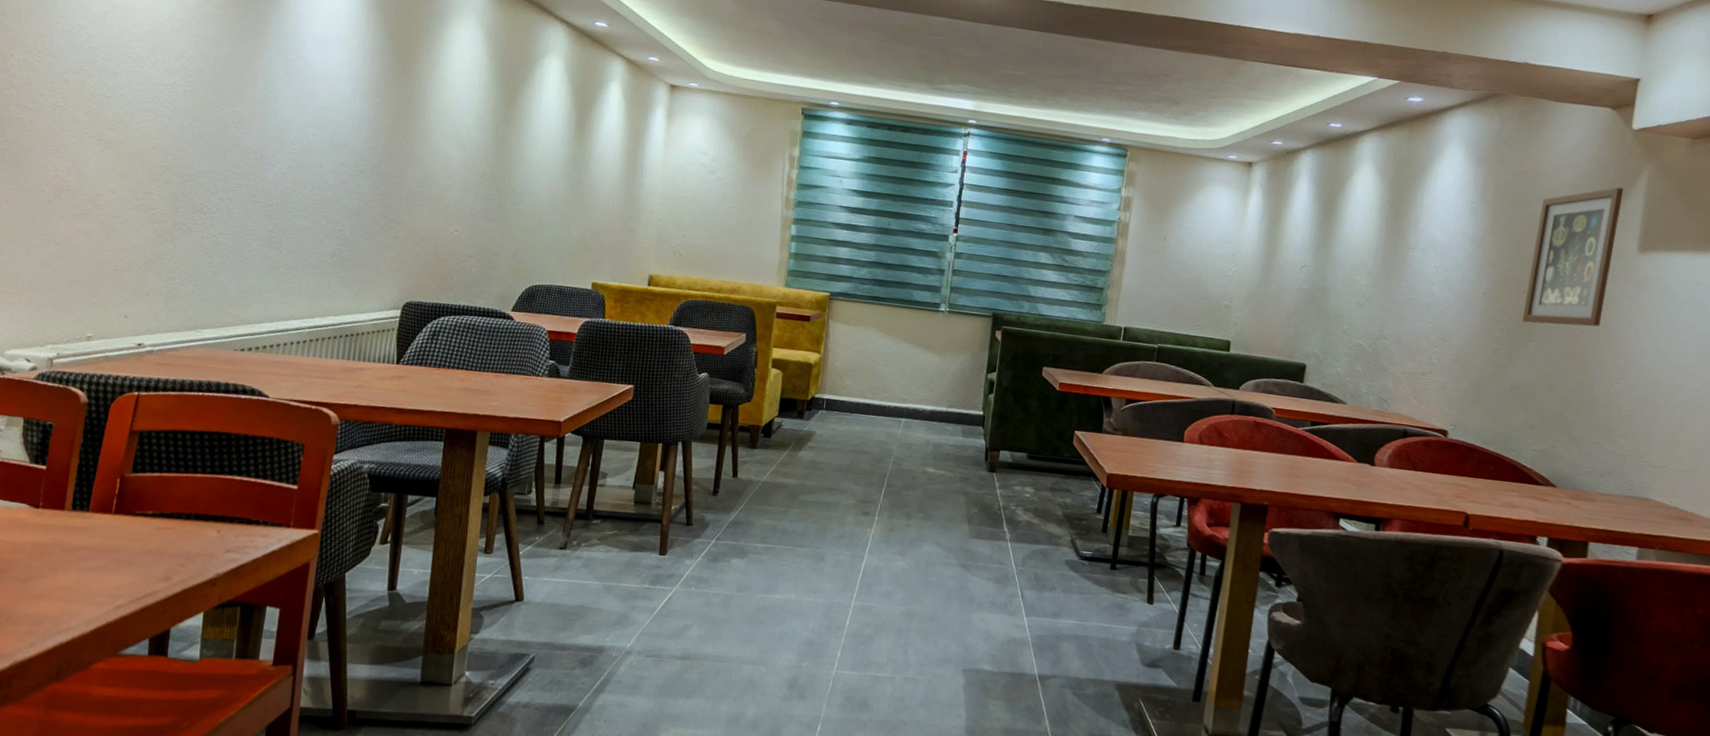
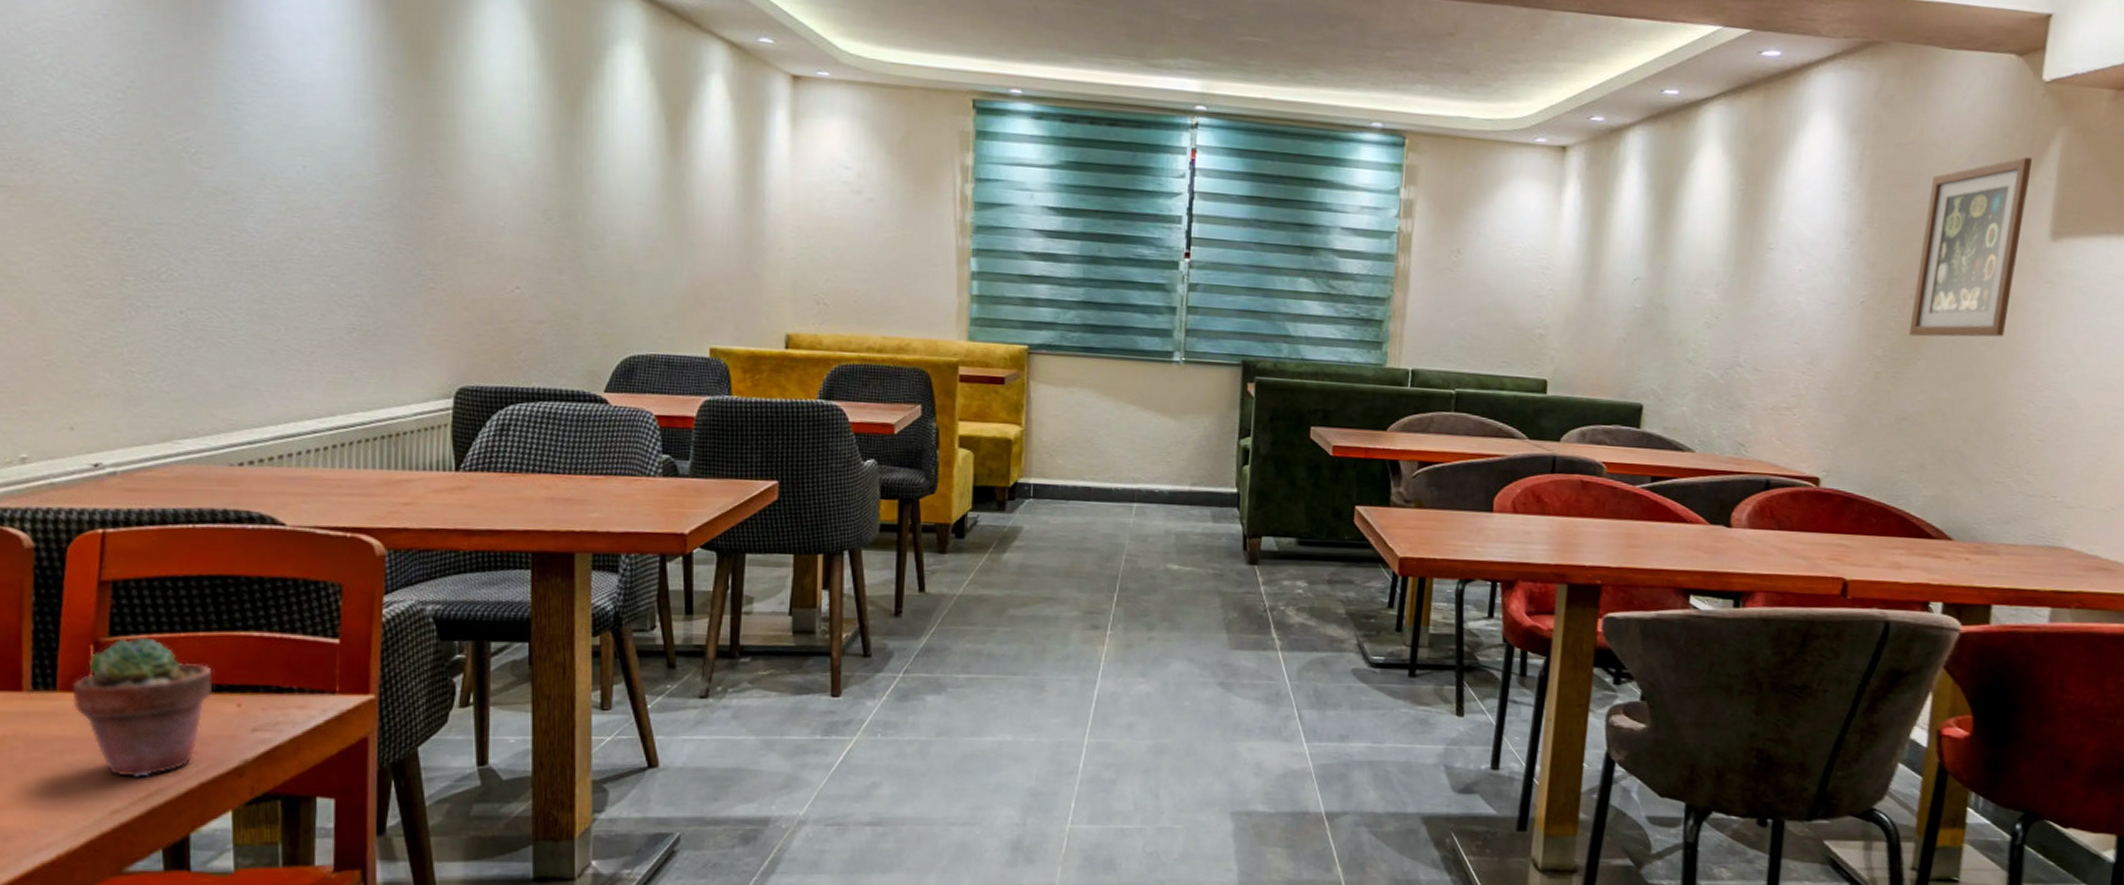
potted succulent: none [99,474,203,582] -> present [71,637,213,777]

